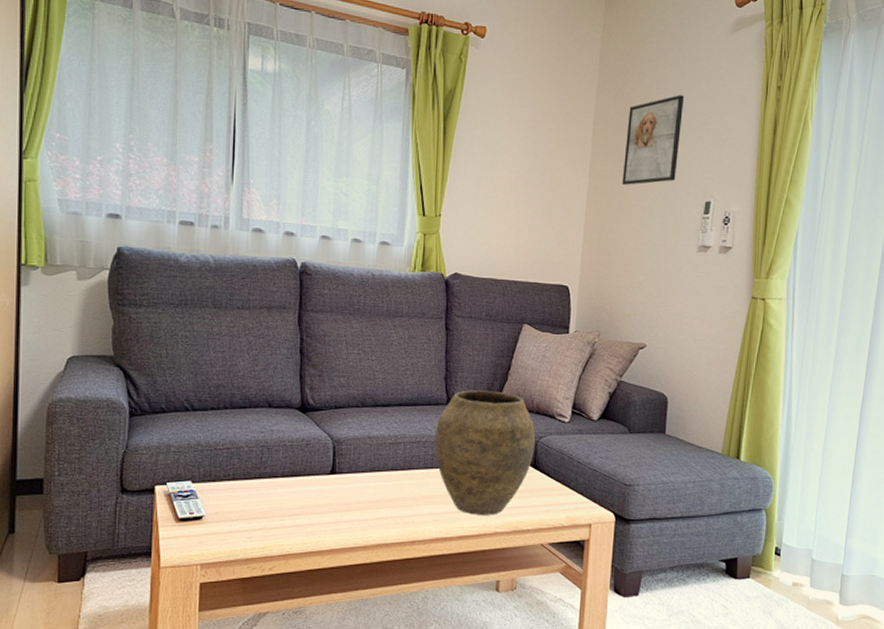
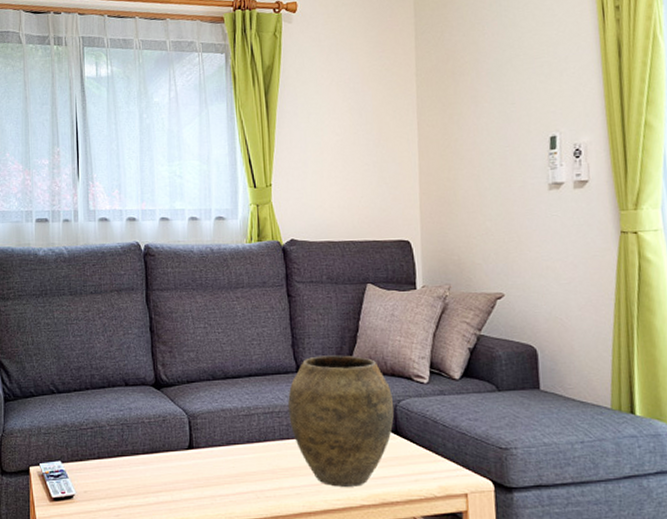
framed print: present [622,95,685,185] -> none [452,32,513,131]

